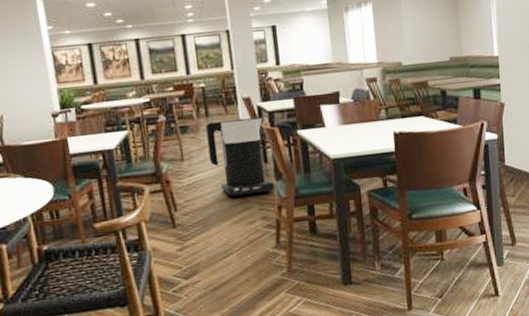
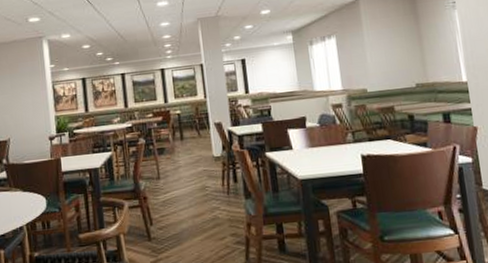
trash can: present [205,117,275,197] -> none [180,140,244,213]

